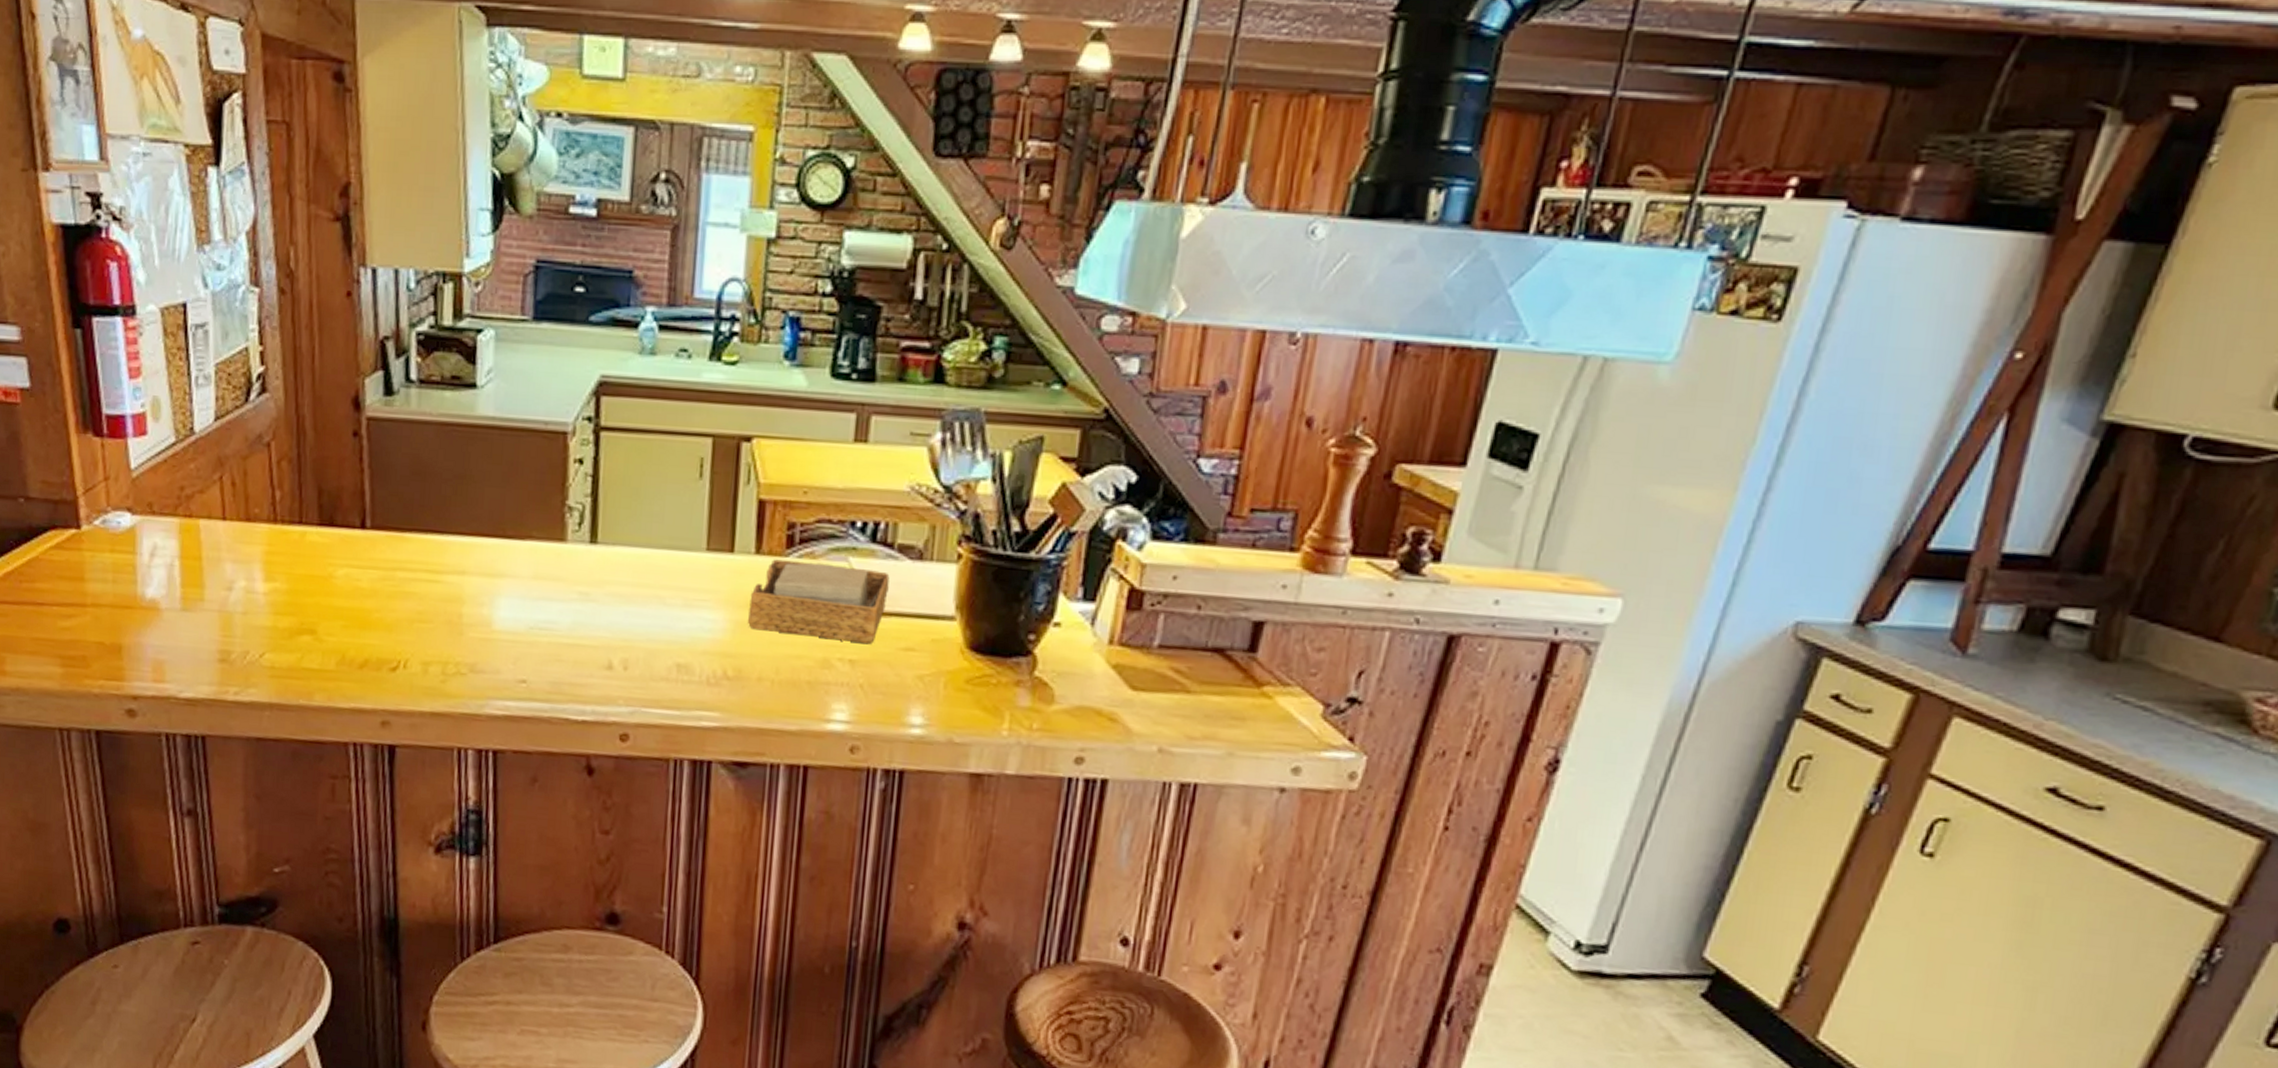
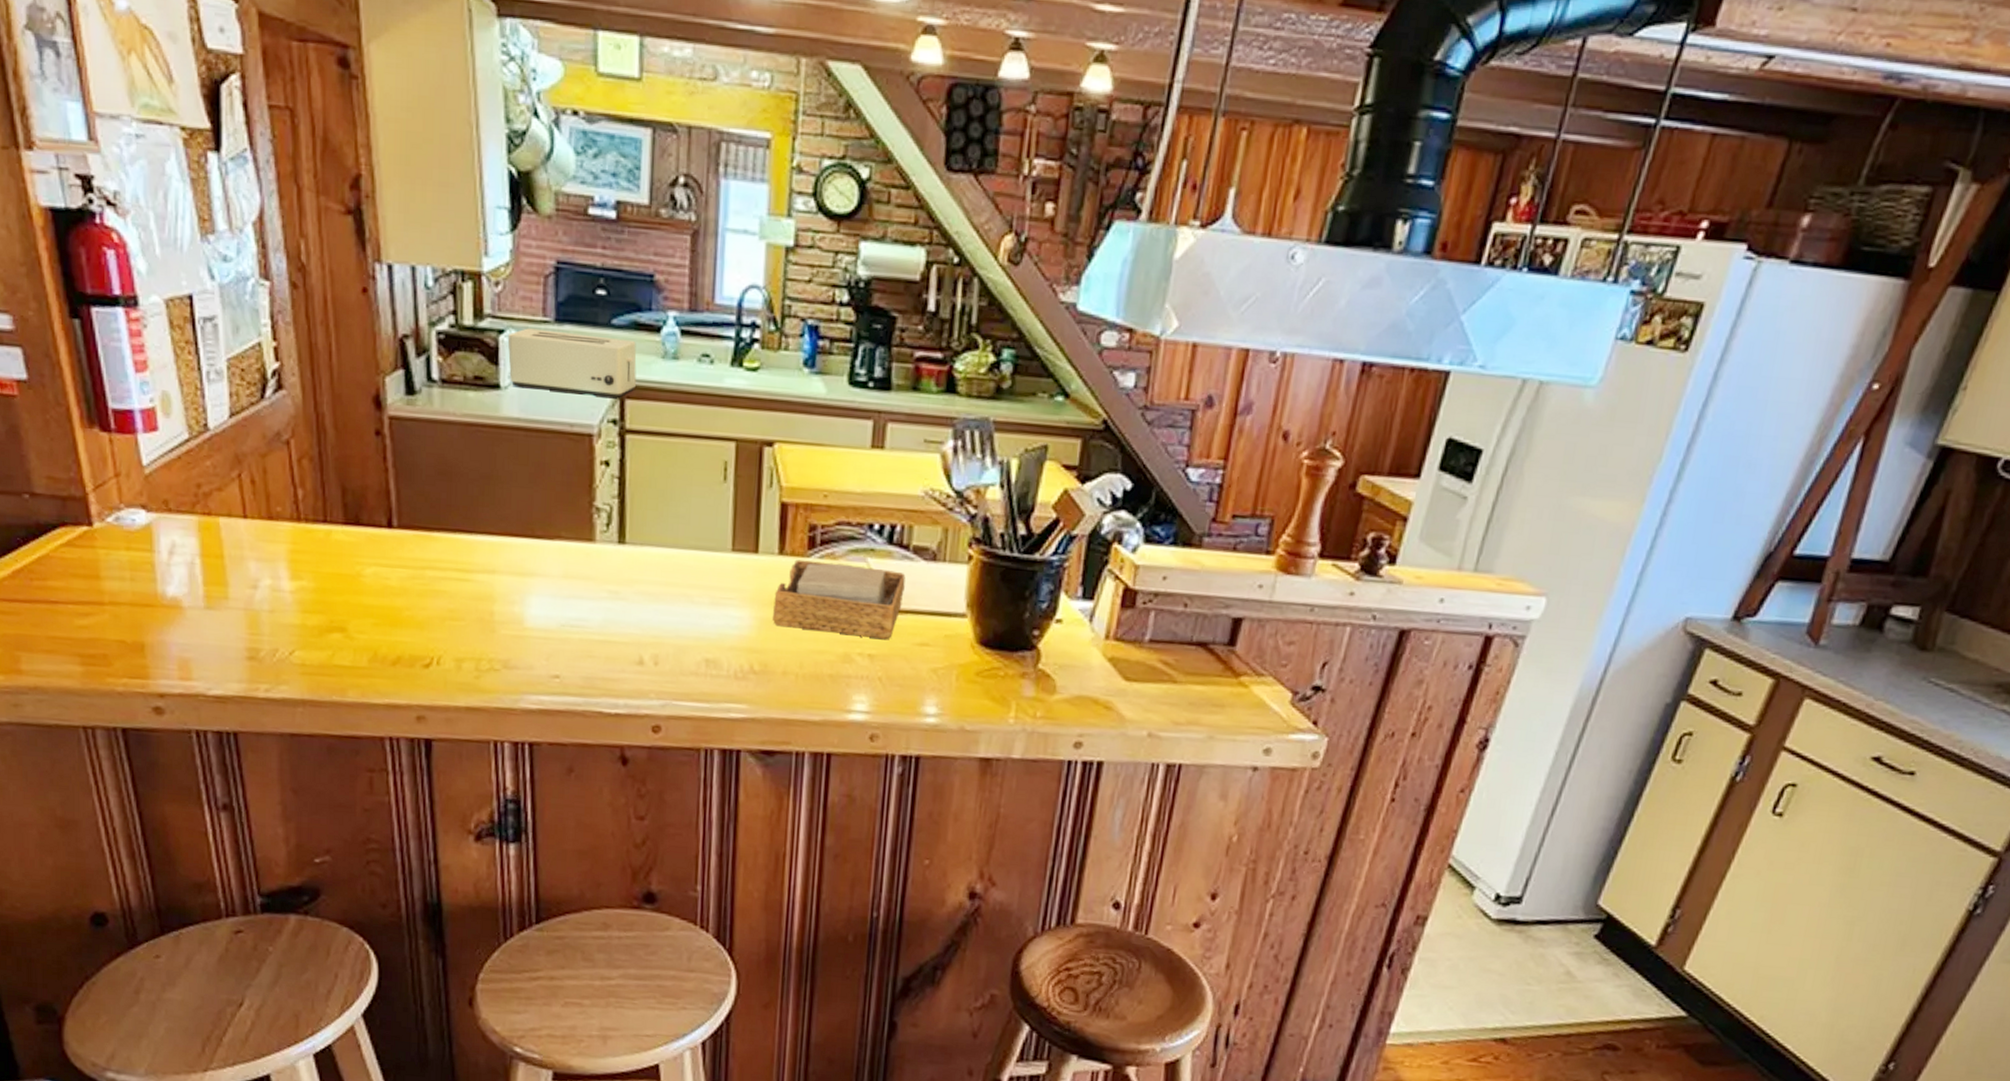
toaster: none [485,327,614,396] -> present [507,328,637,399]

